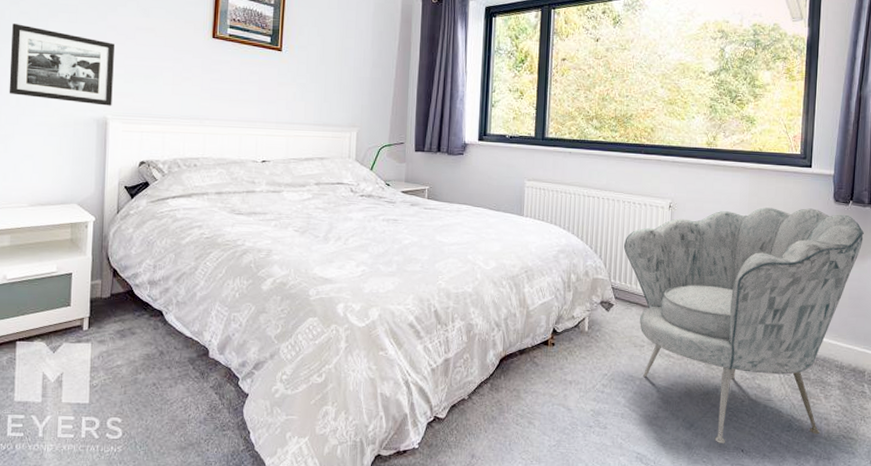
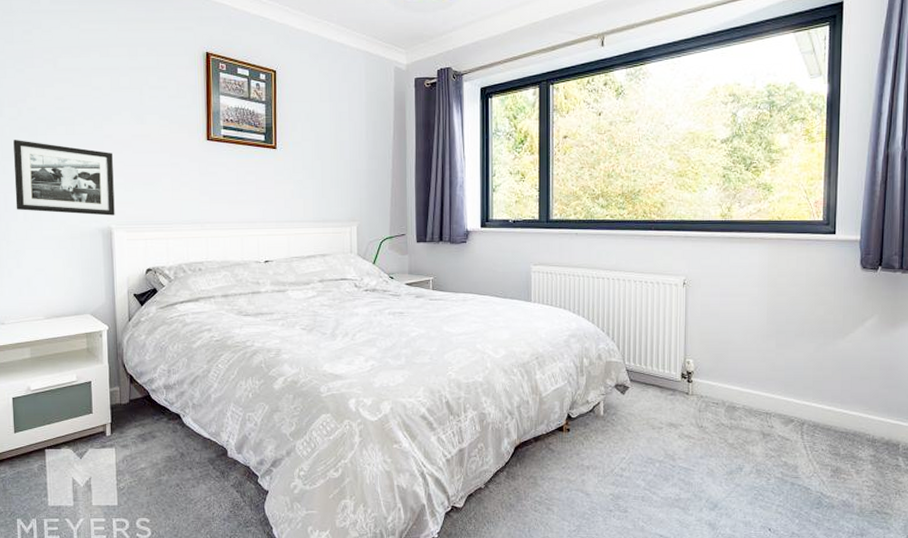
armchair: present [623,207,864,444] -> none [636,277,895,524]

